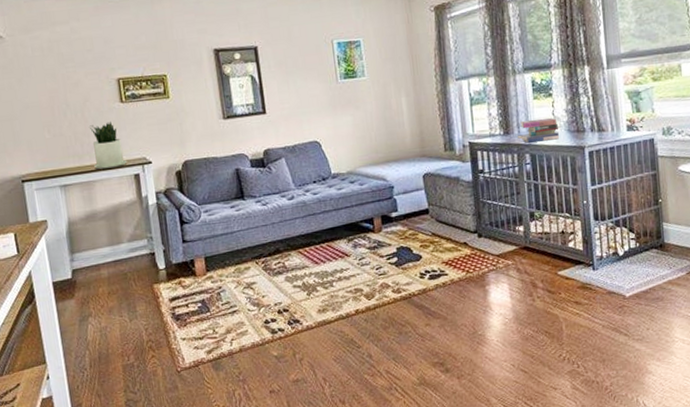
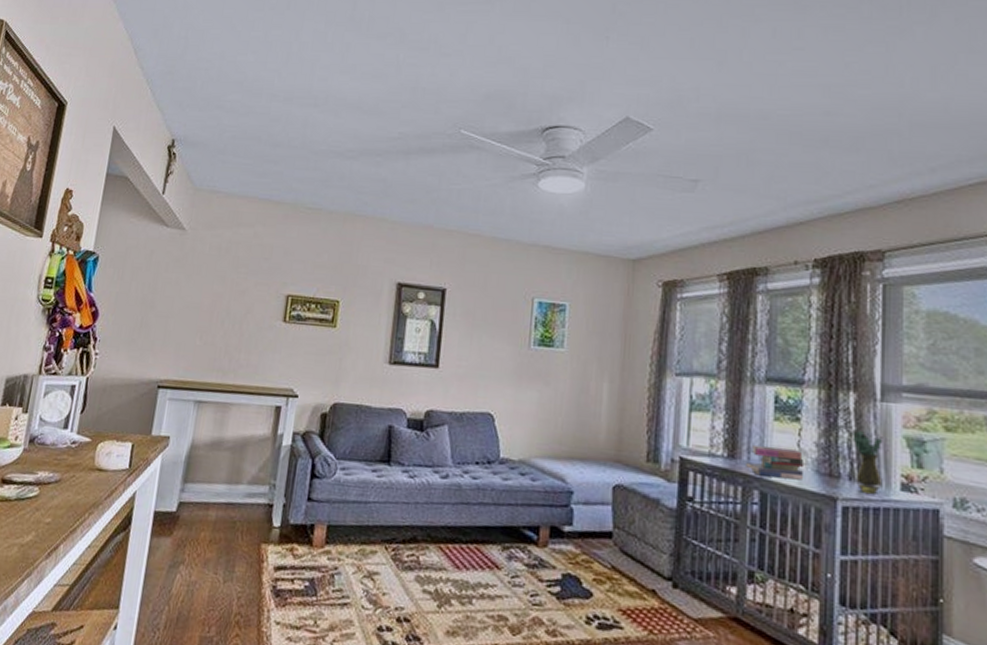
planter: present [90,122,127,170] -> none [235,340,273,394]
vase: none [588,92,613,138] -> present [851,427,883,494]

